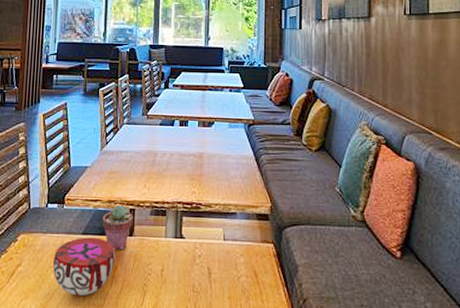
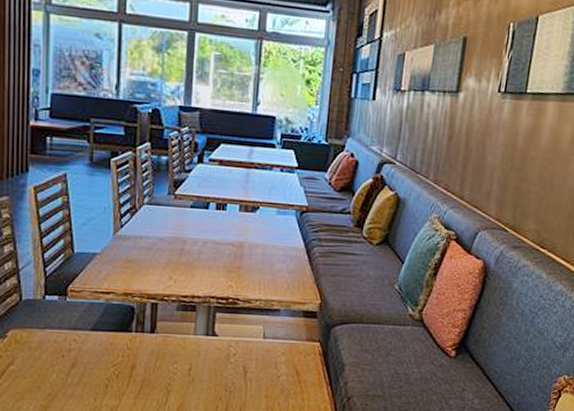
decorative bowl: present [52,237,116,296] -> none [54,333,134,397]
potted succulent: present [103,204,133,250] -> none [117,298,156,348]

